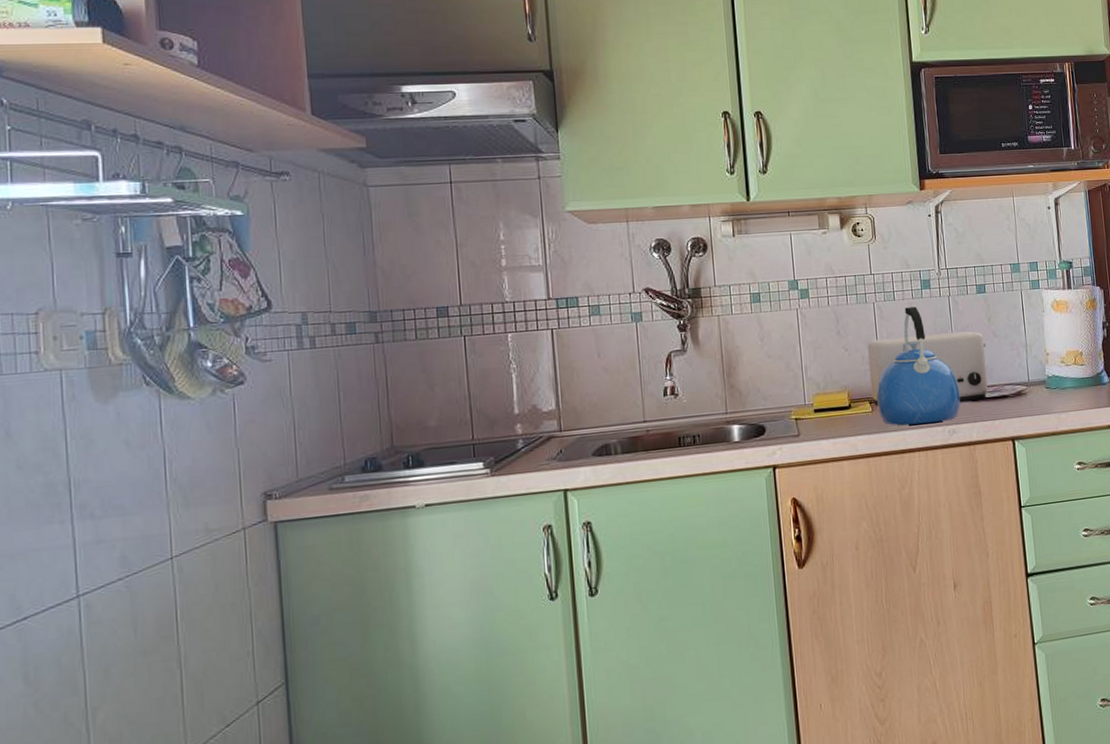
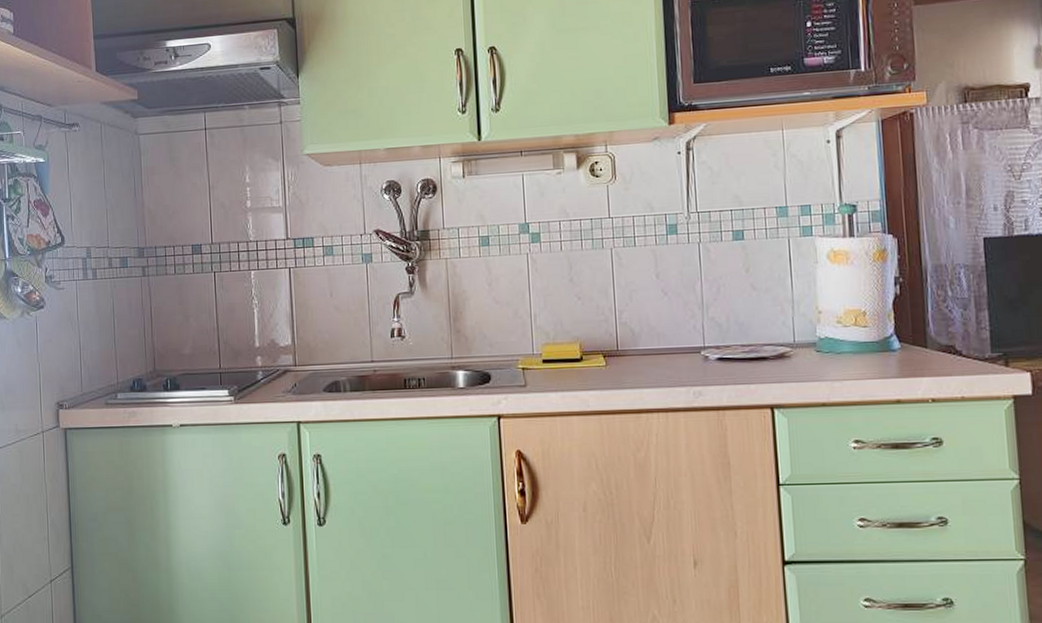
toaster: present [867,330,988,407] -> none [602,282,743,362]
kettle: present [876,306,961,426] -> none [611,254,709,384]

